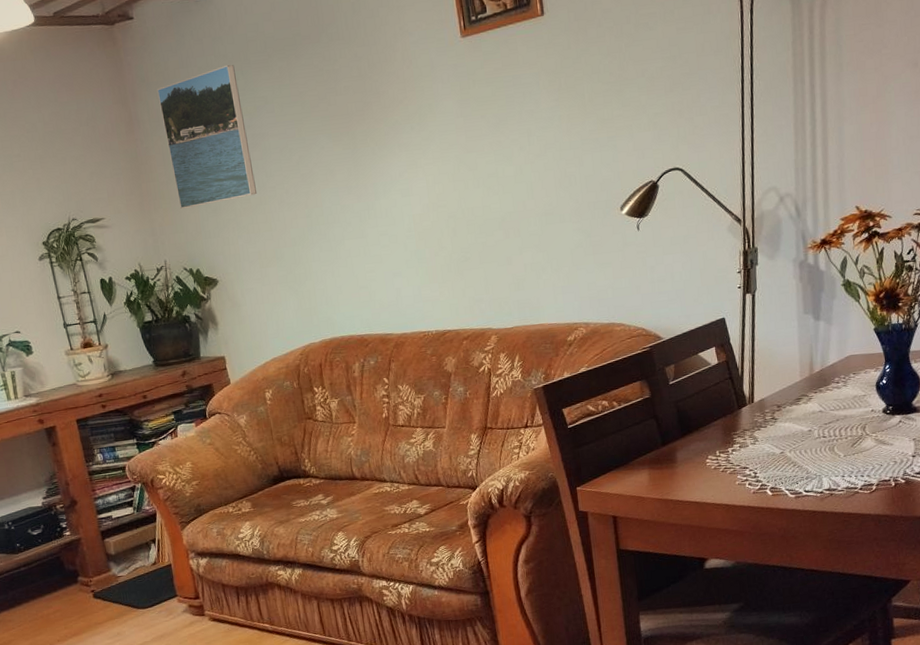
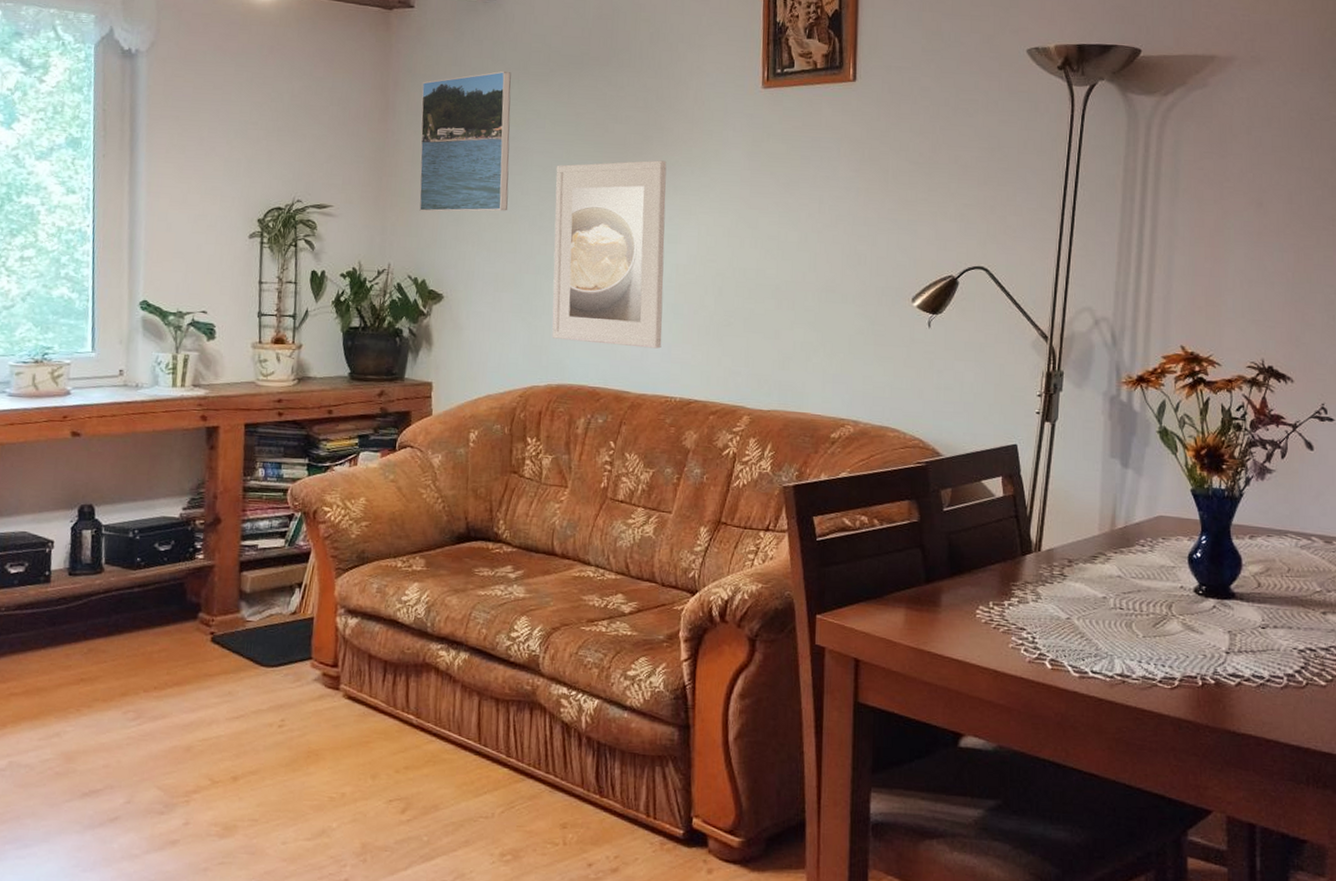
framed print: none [291,122,412,300] -> present [552,160,667,349]

